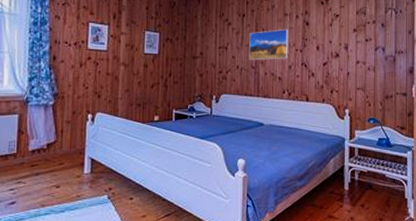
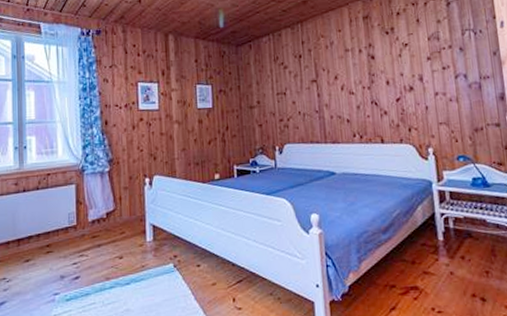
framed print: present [249,28,289,61] -> none [308,65,355,104]

